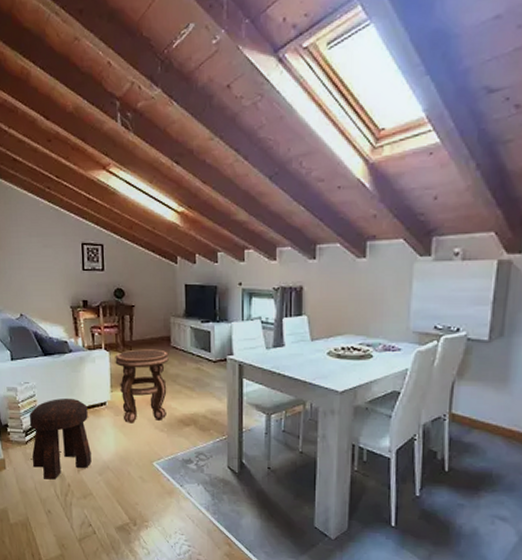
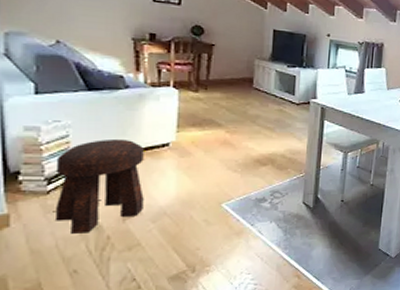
side table: present [115,349,169,424] -> none [185,88,250,165]

